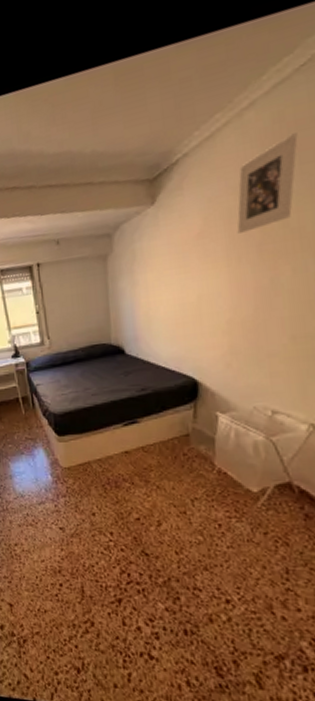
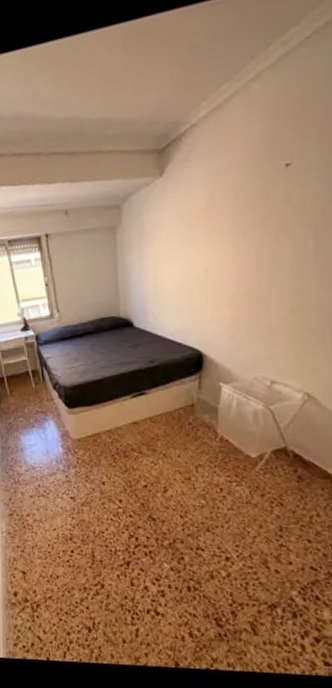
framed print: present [237,133,298,234] -> none [242,107,301,208]

